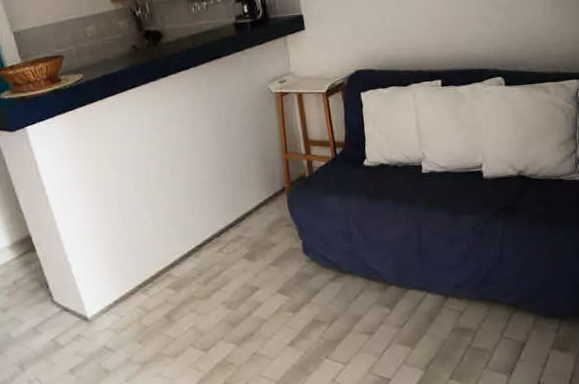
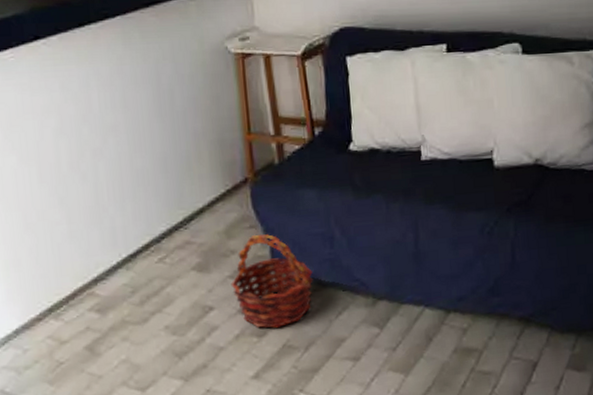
basket: none [272,231,336,306] -> present [230,234,313,329]

